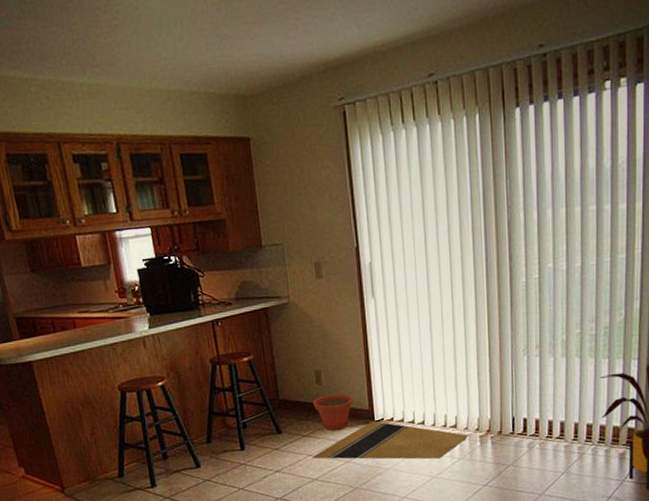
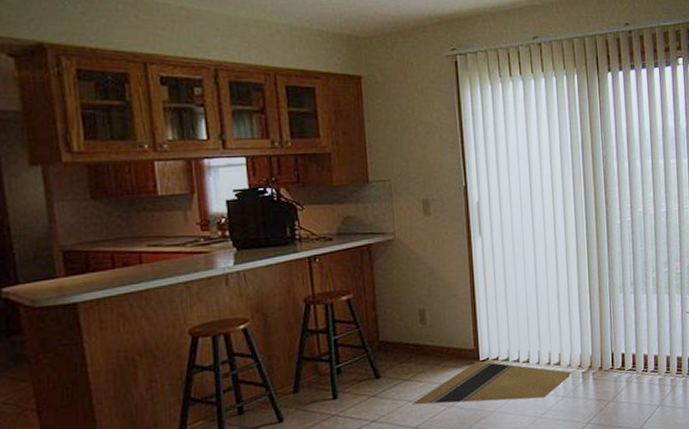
plant pot: present [312,393,354,431] -> none [415,333,459,373]

